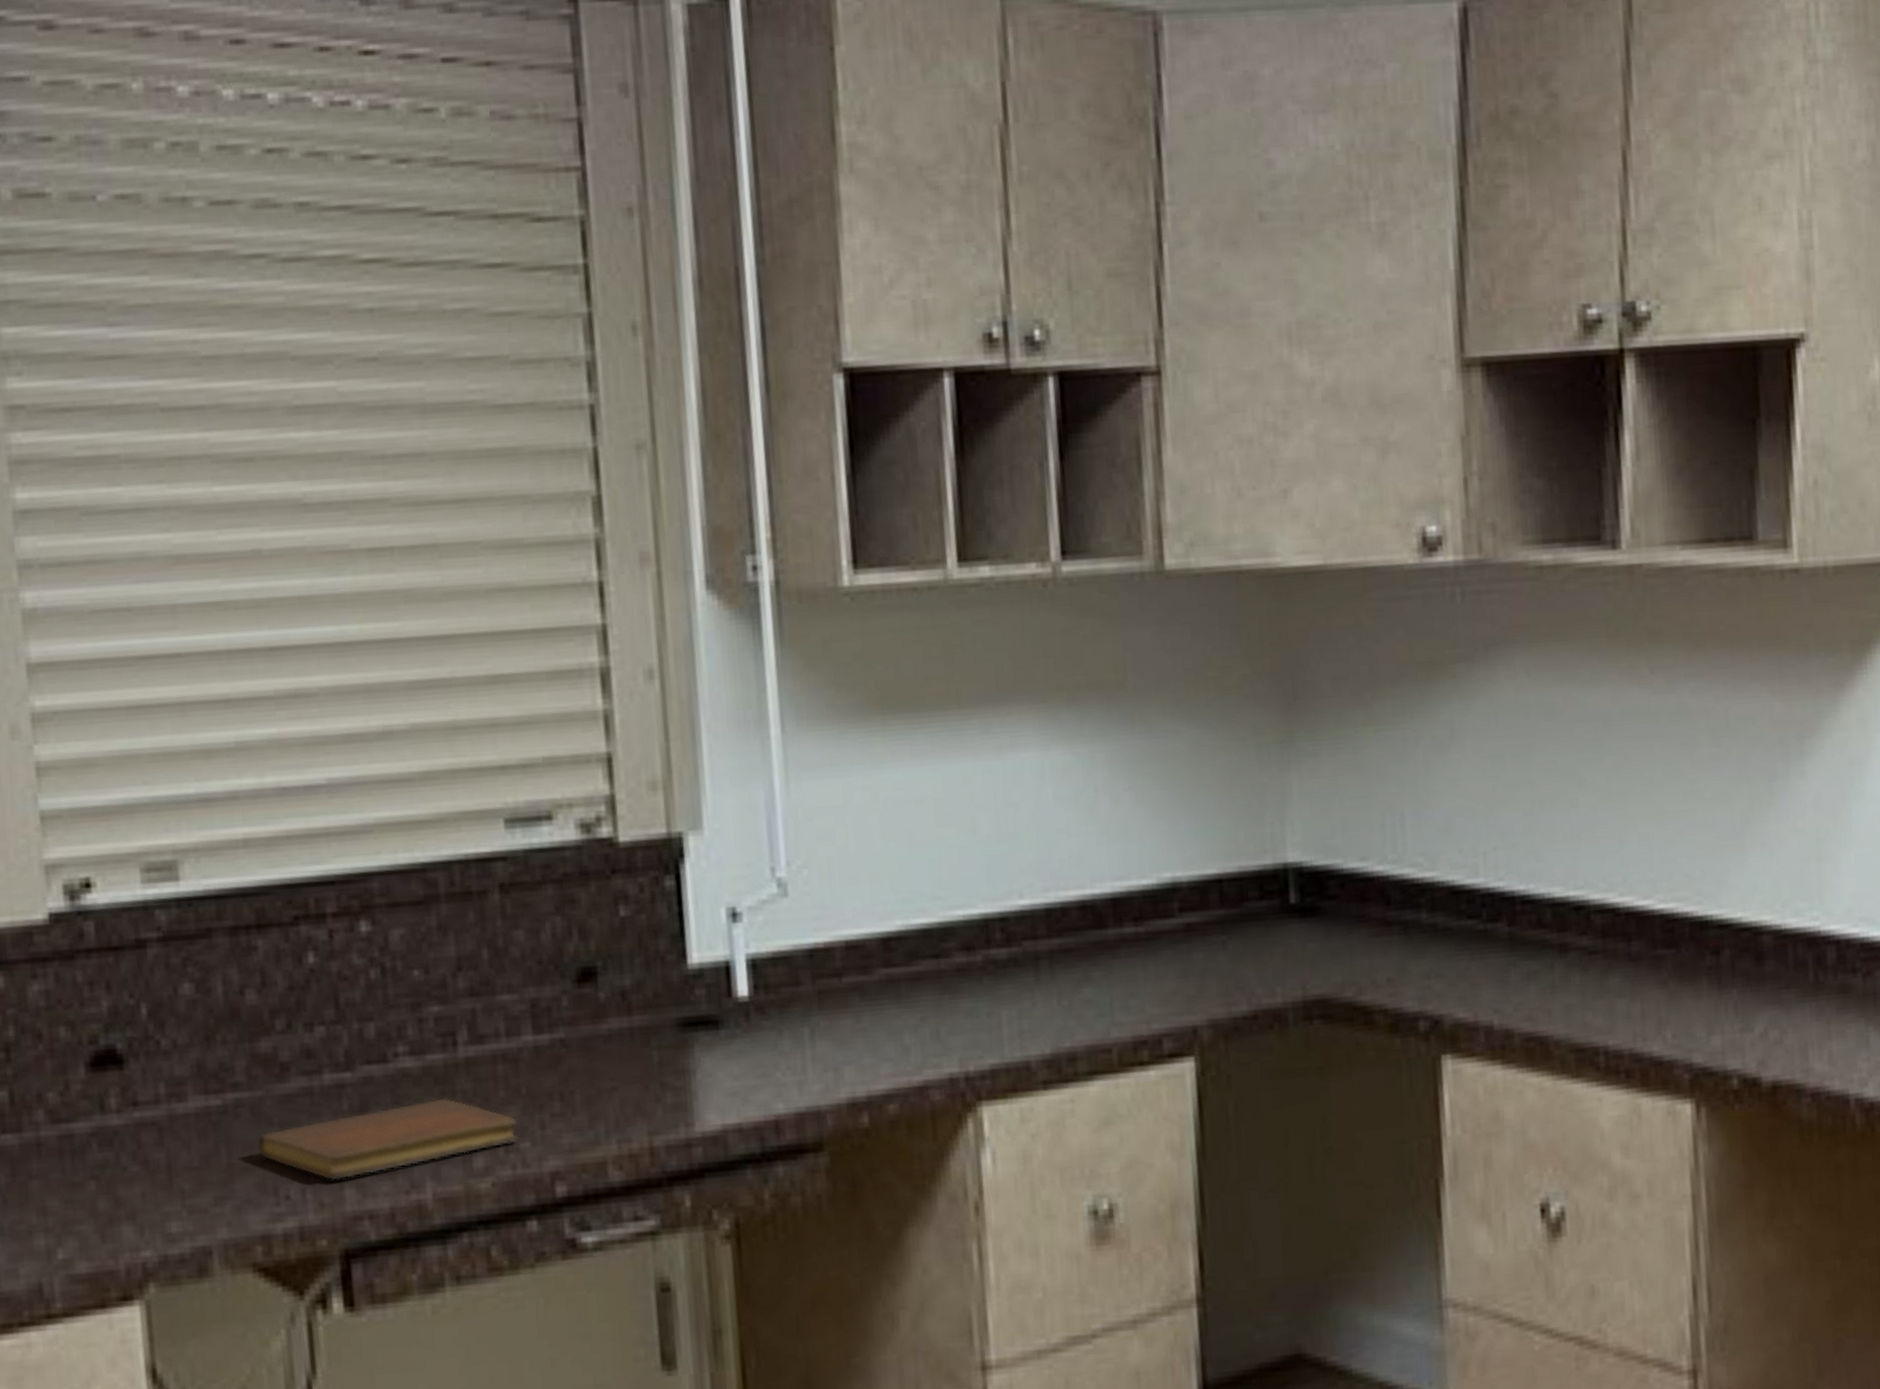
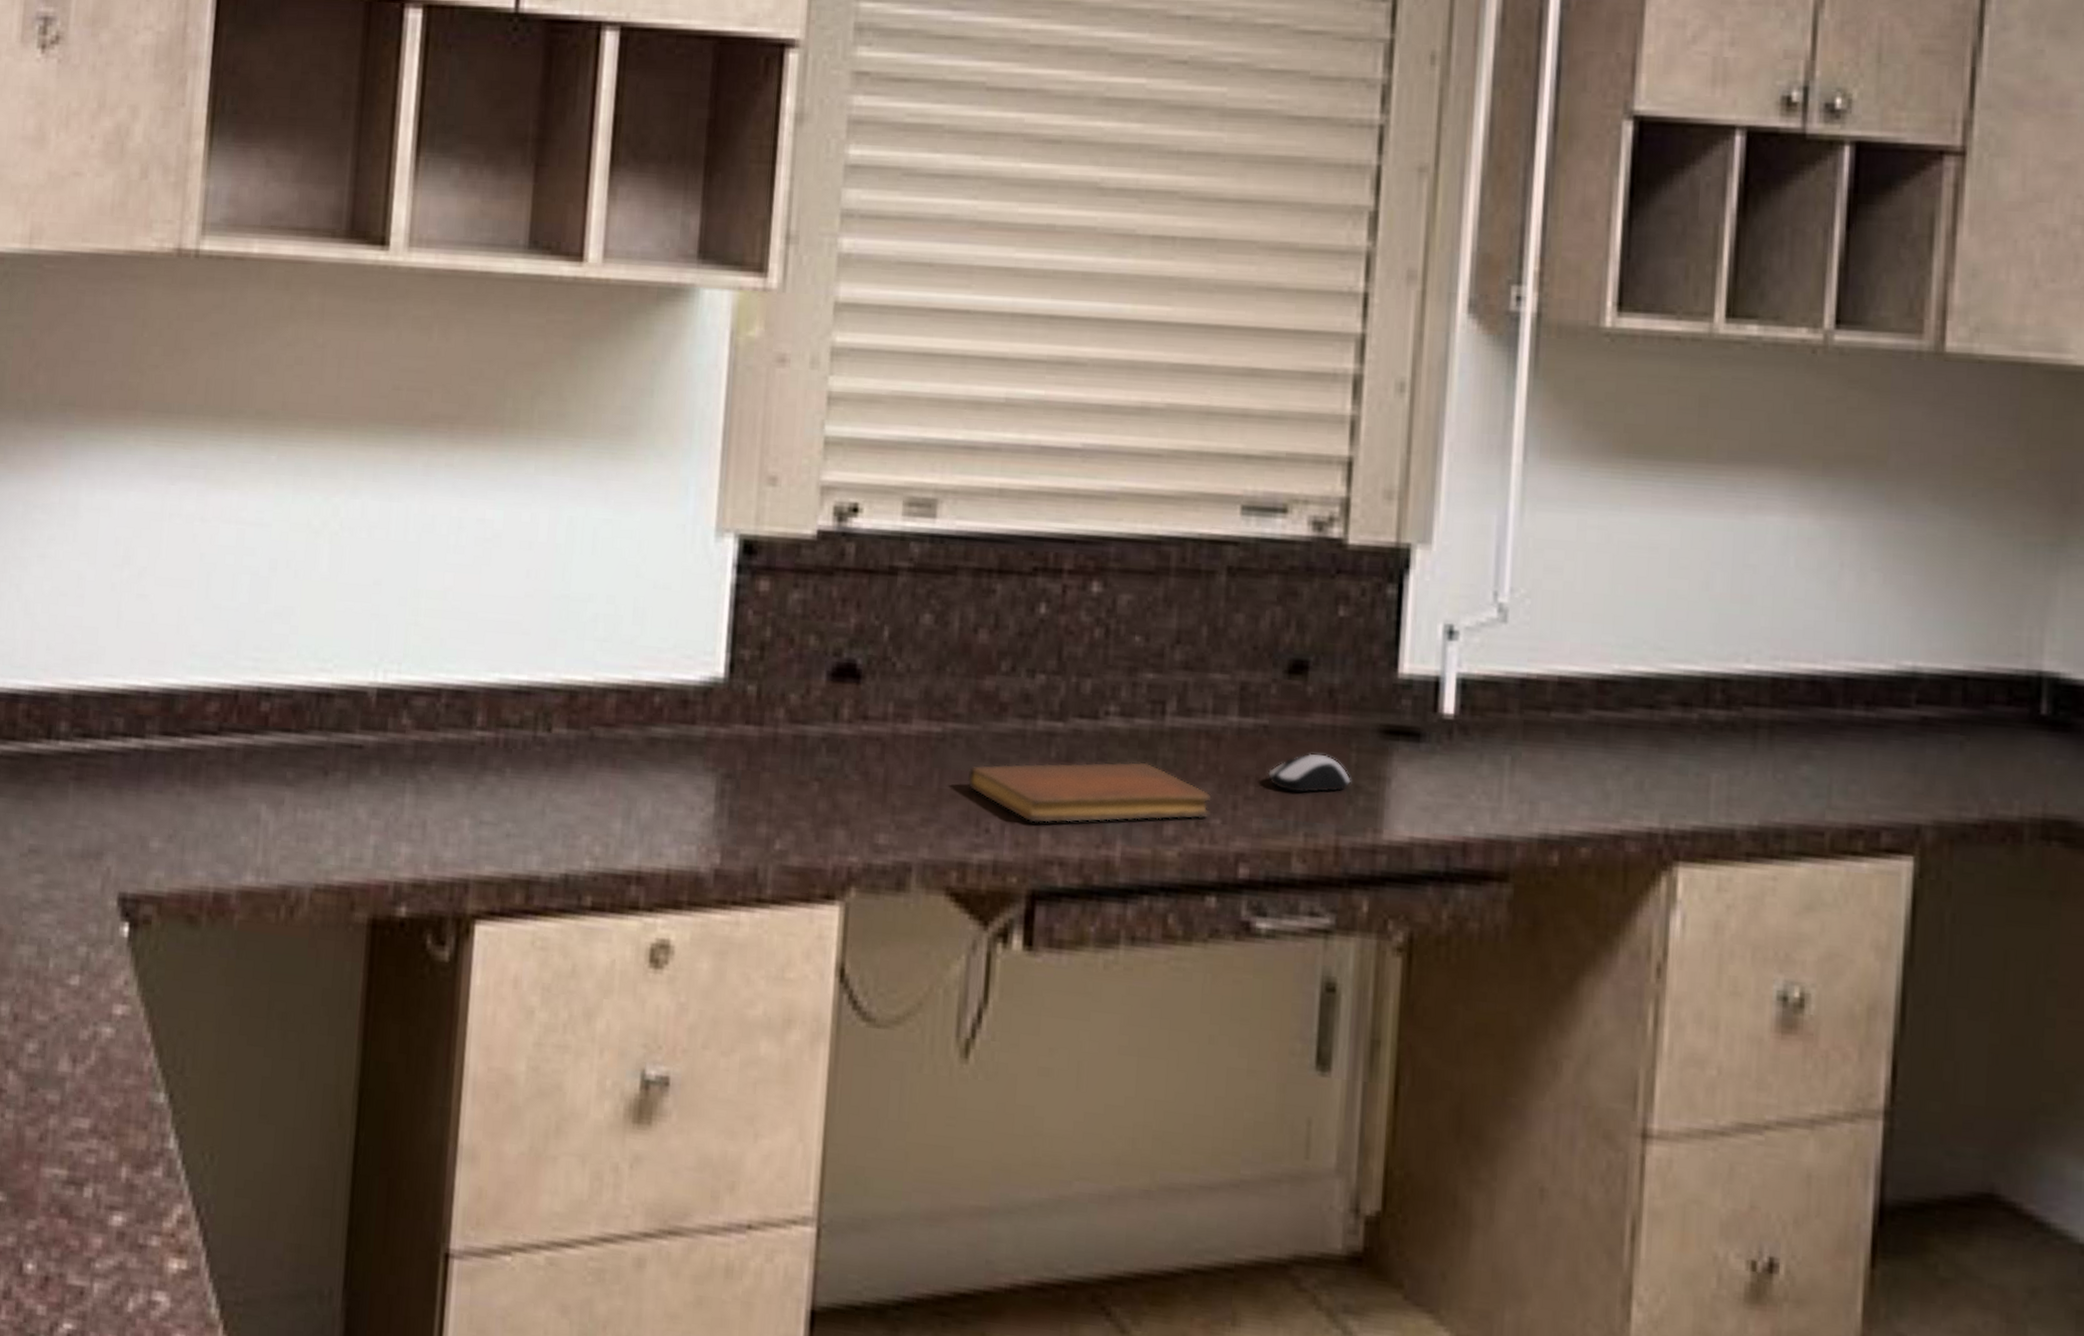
computer mouse: none [571,1057,656,1101] -> present [1268,753,1351,793]

